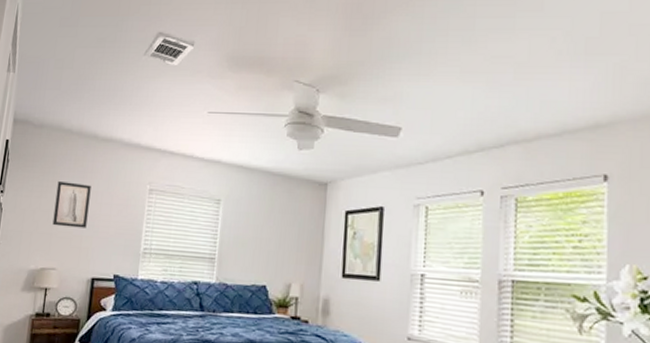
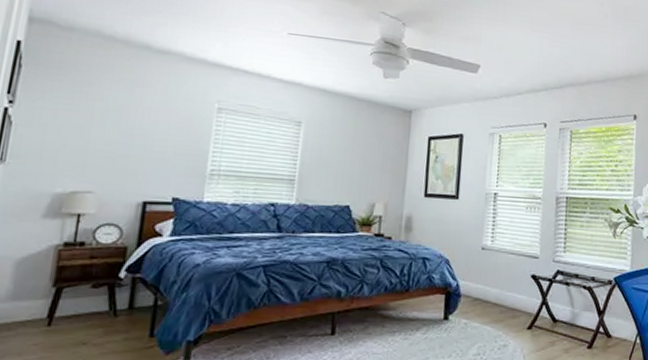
wall art: present [52,181,92,228] -> none [88,94,143,147]

